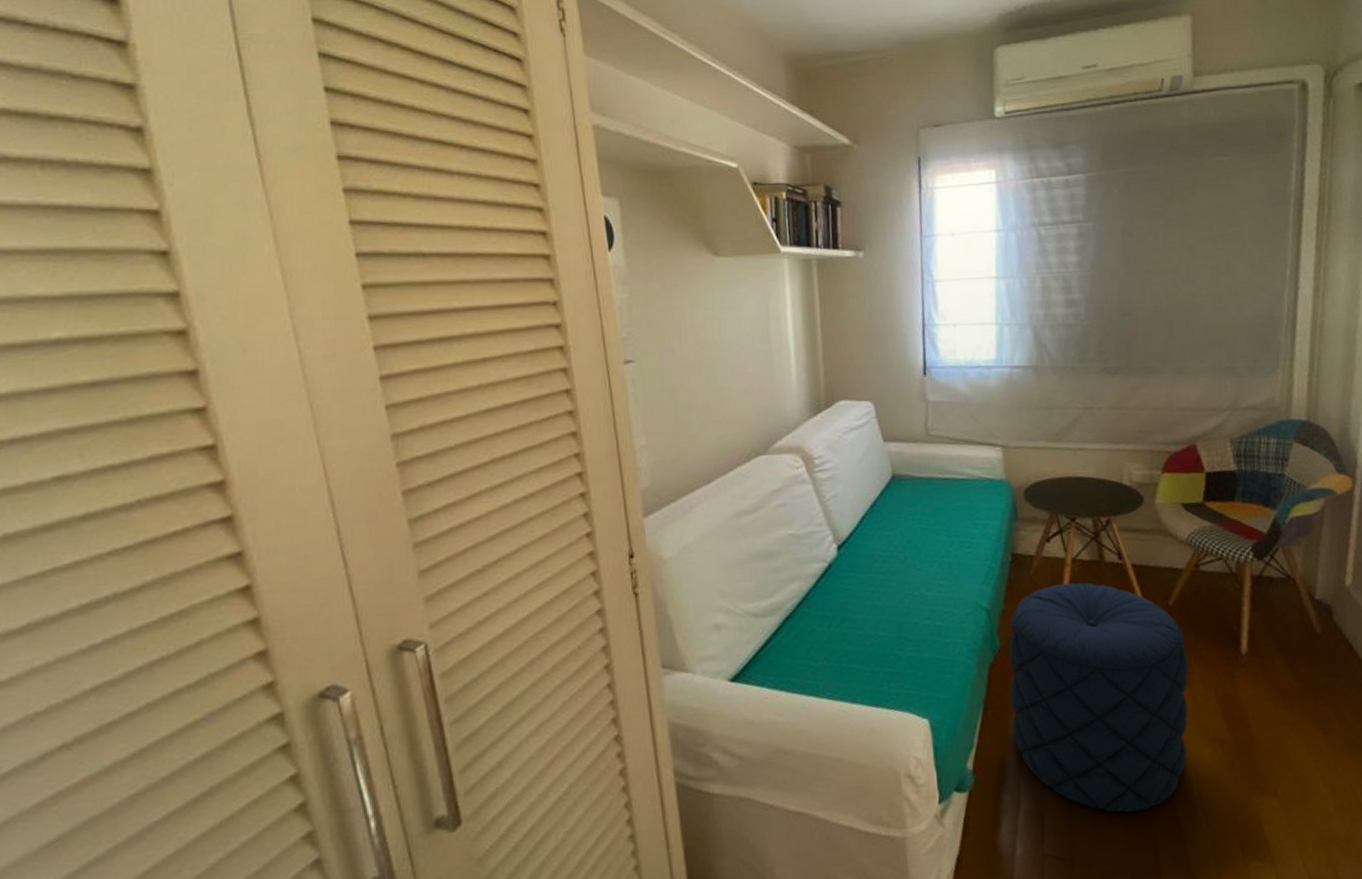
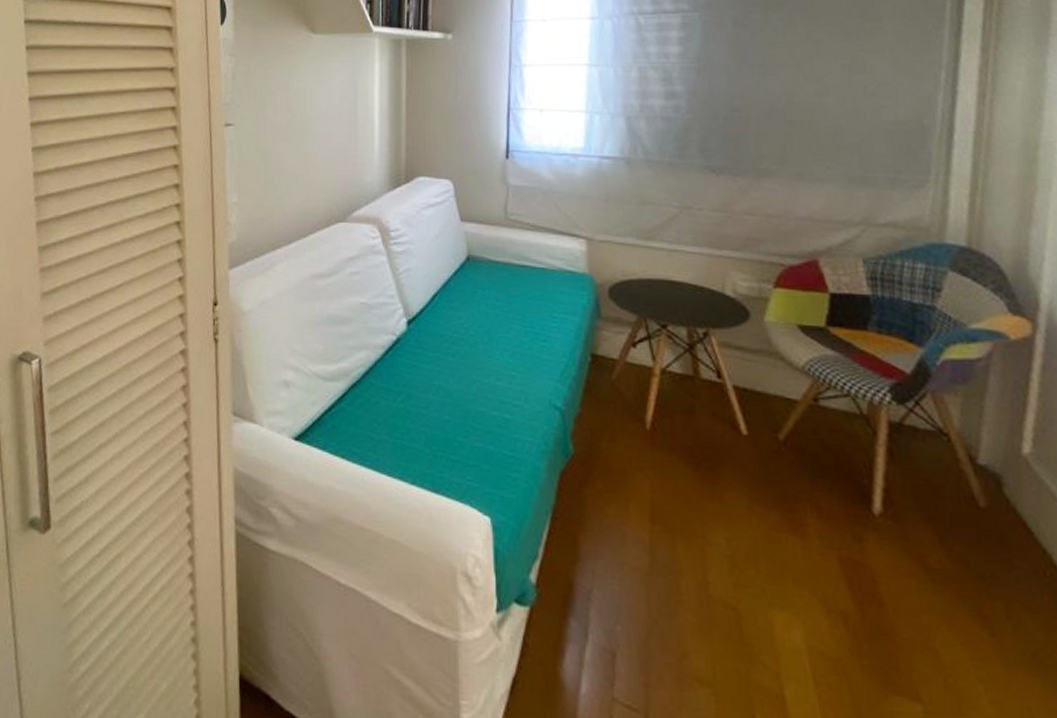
pouf: present [1008,582,1189,813] -> none [582,395,803,677]

